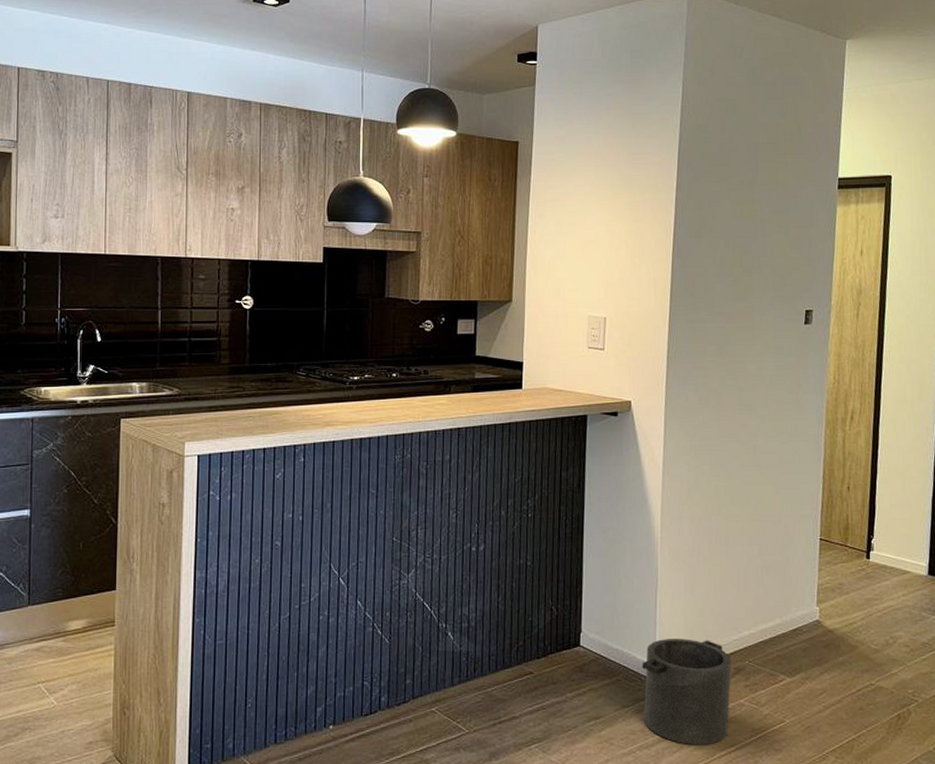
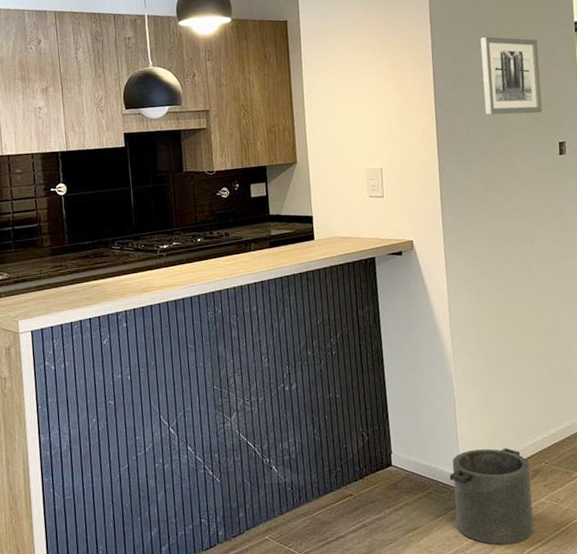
wall art: none [728,184,795,275] -> present [480,36,543,115]

